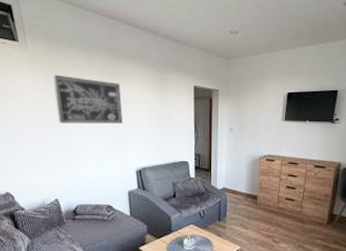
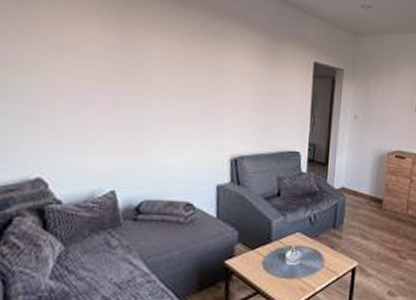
wall art: present [52,75,124,123] -> none [127,28,221,98]

